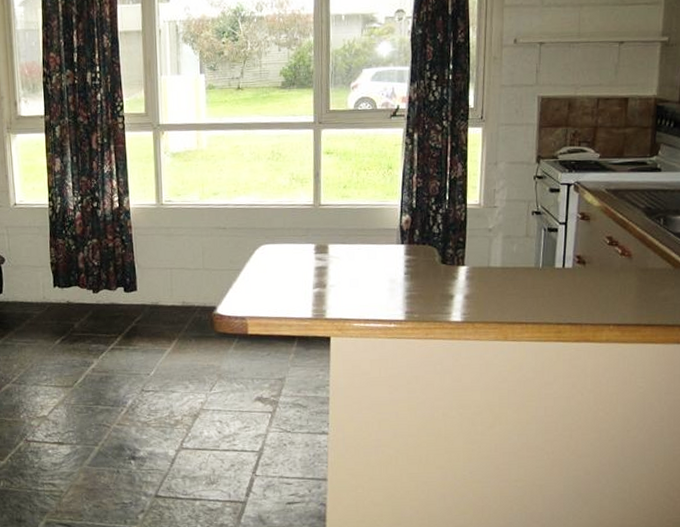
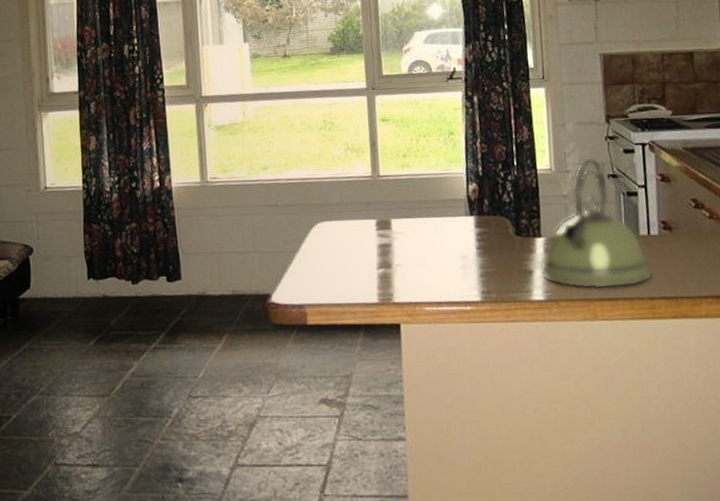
kettle: none [461,194,562,314] -> present [541,156,653,290]

